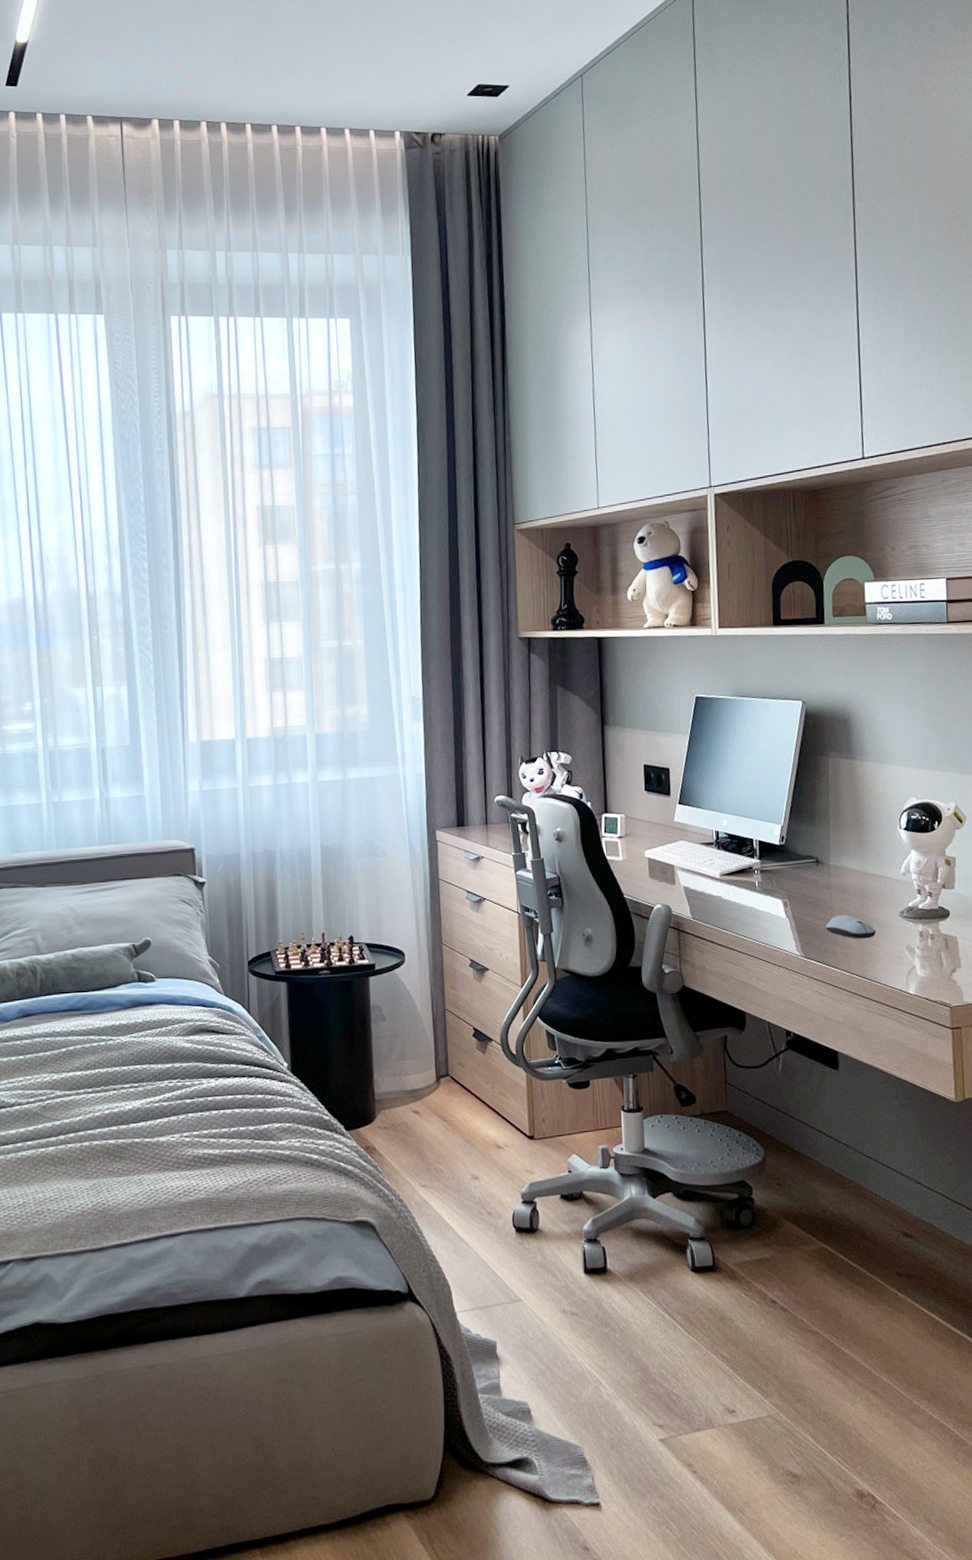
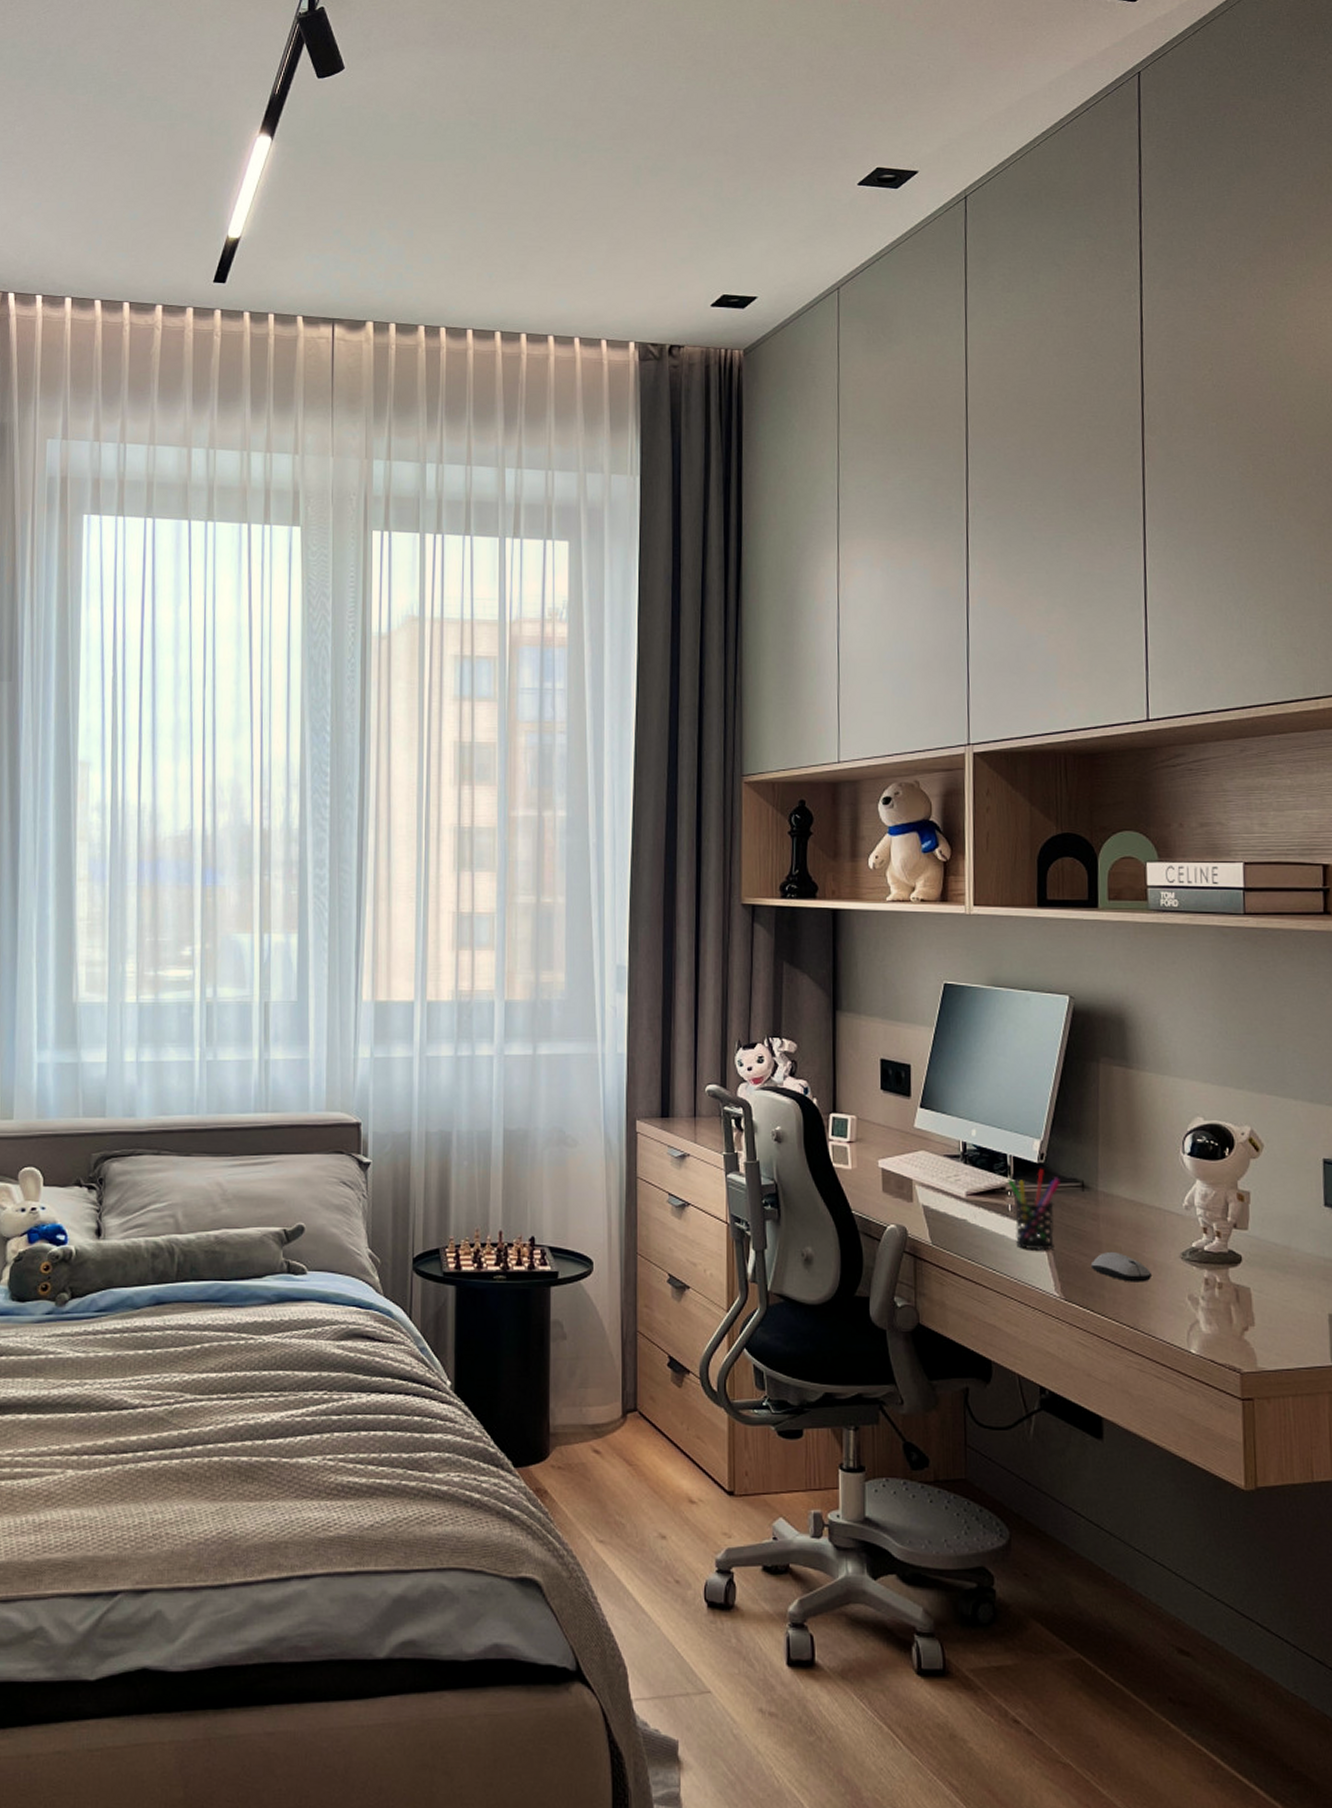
pen holder: none [755,849,799,918] -> present [1008,1168,1061,1251]

